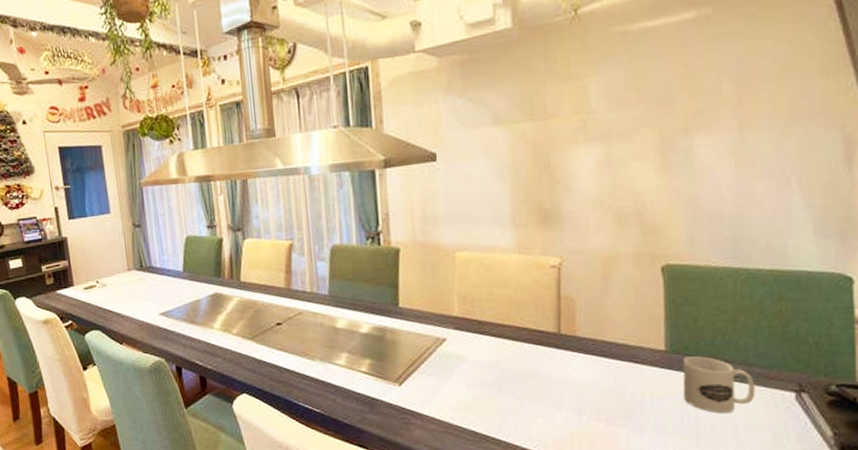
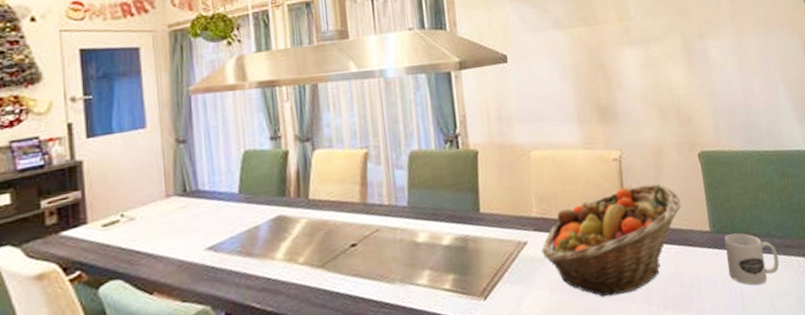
fruit basket: none [461,295,631,400] -> present [541,184,682,298]

